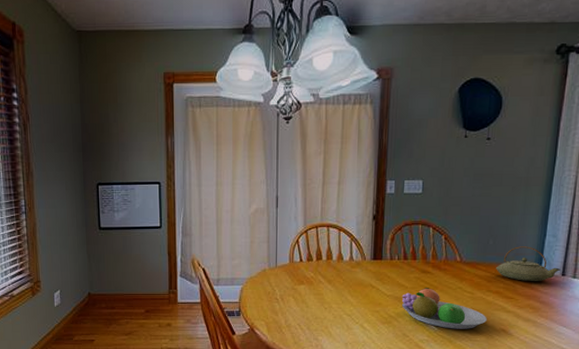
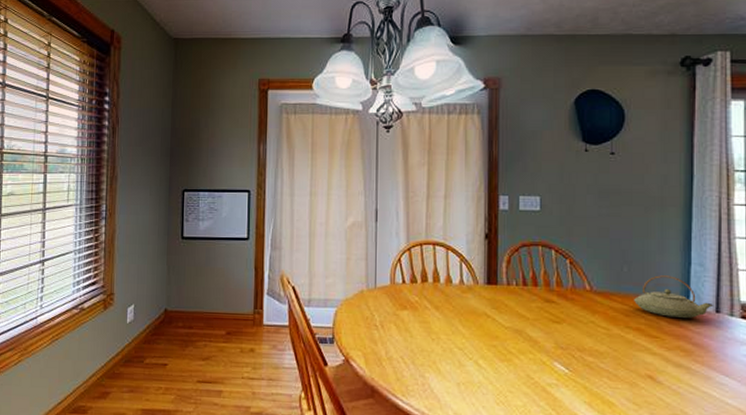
fruit bowl: present [401,288,487,329] -> none [522,320,628,373]

